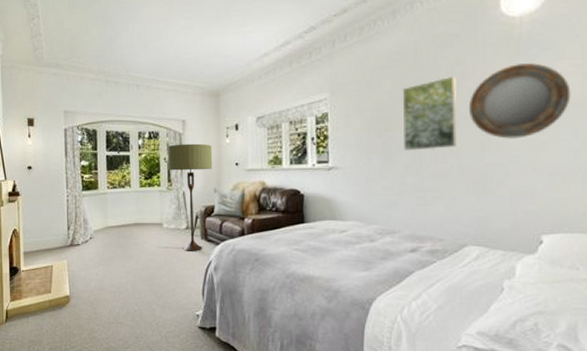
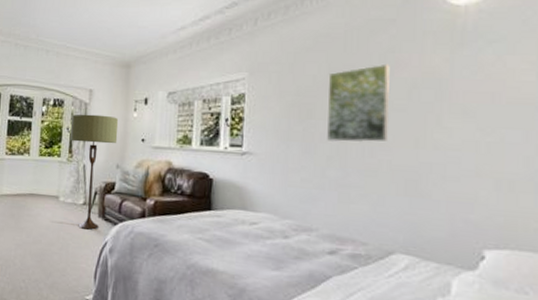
home mirror: present [468,63,571,139] -> none [402,56,523,138]

